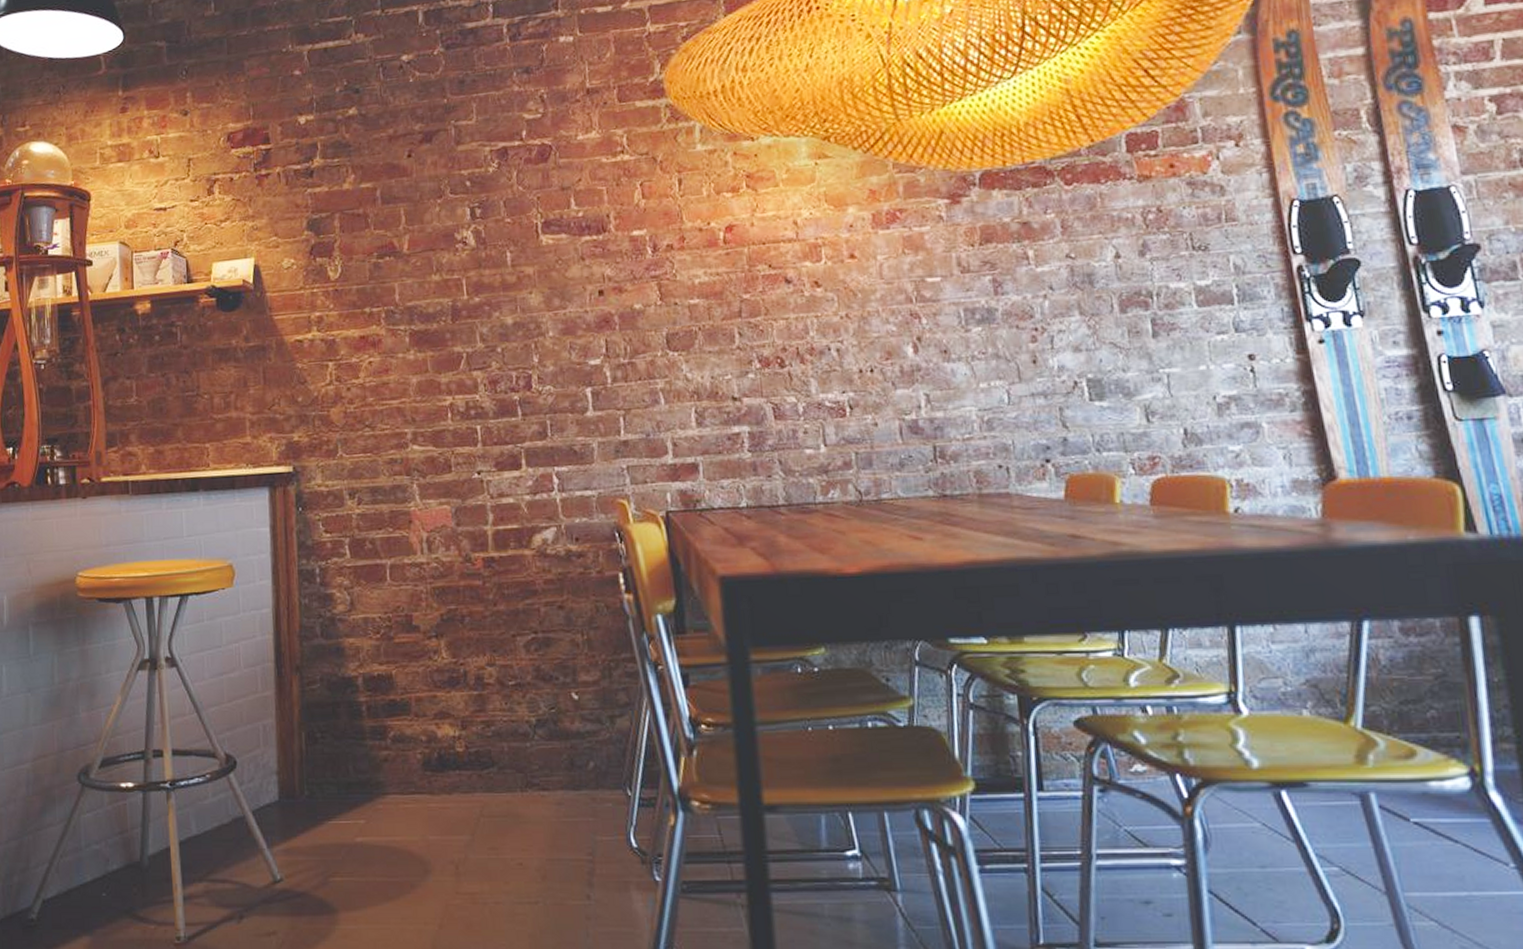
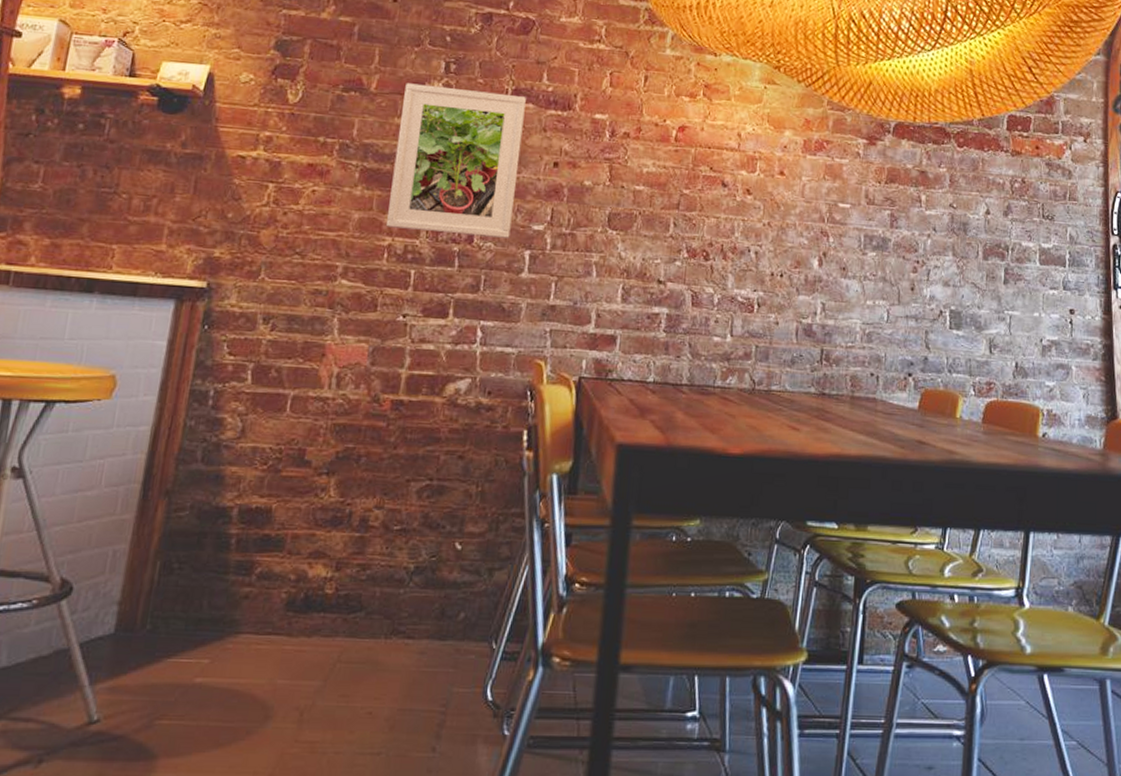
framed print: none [436,228,568,387] -> present [386,83,526,238]

